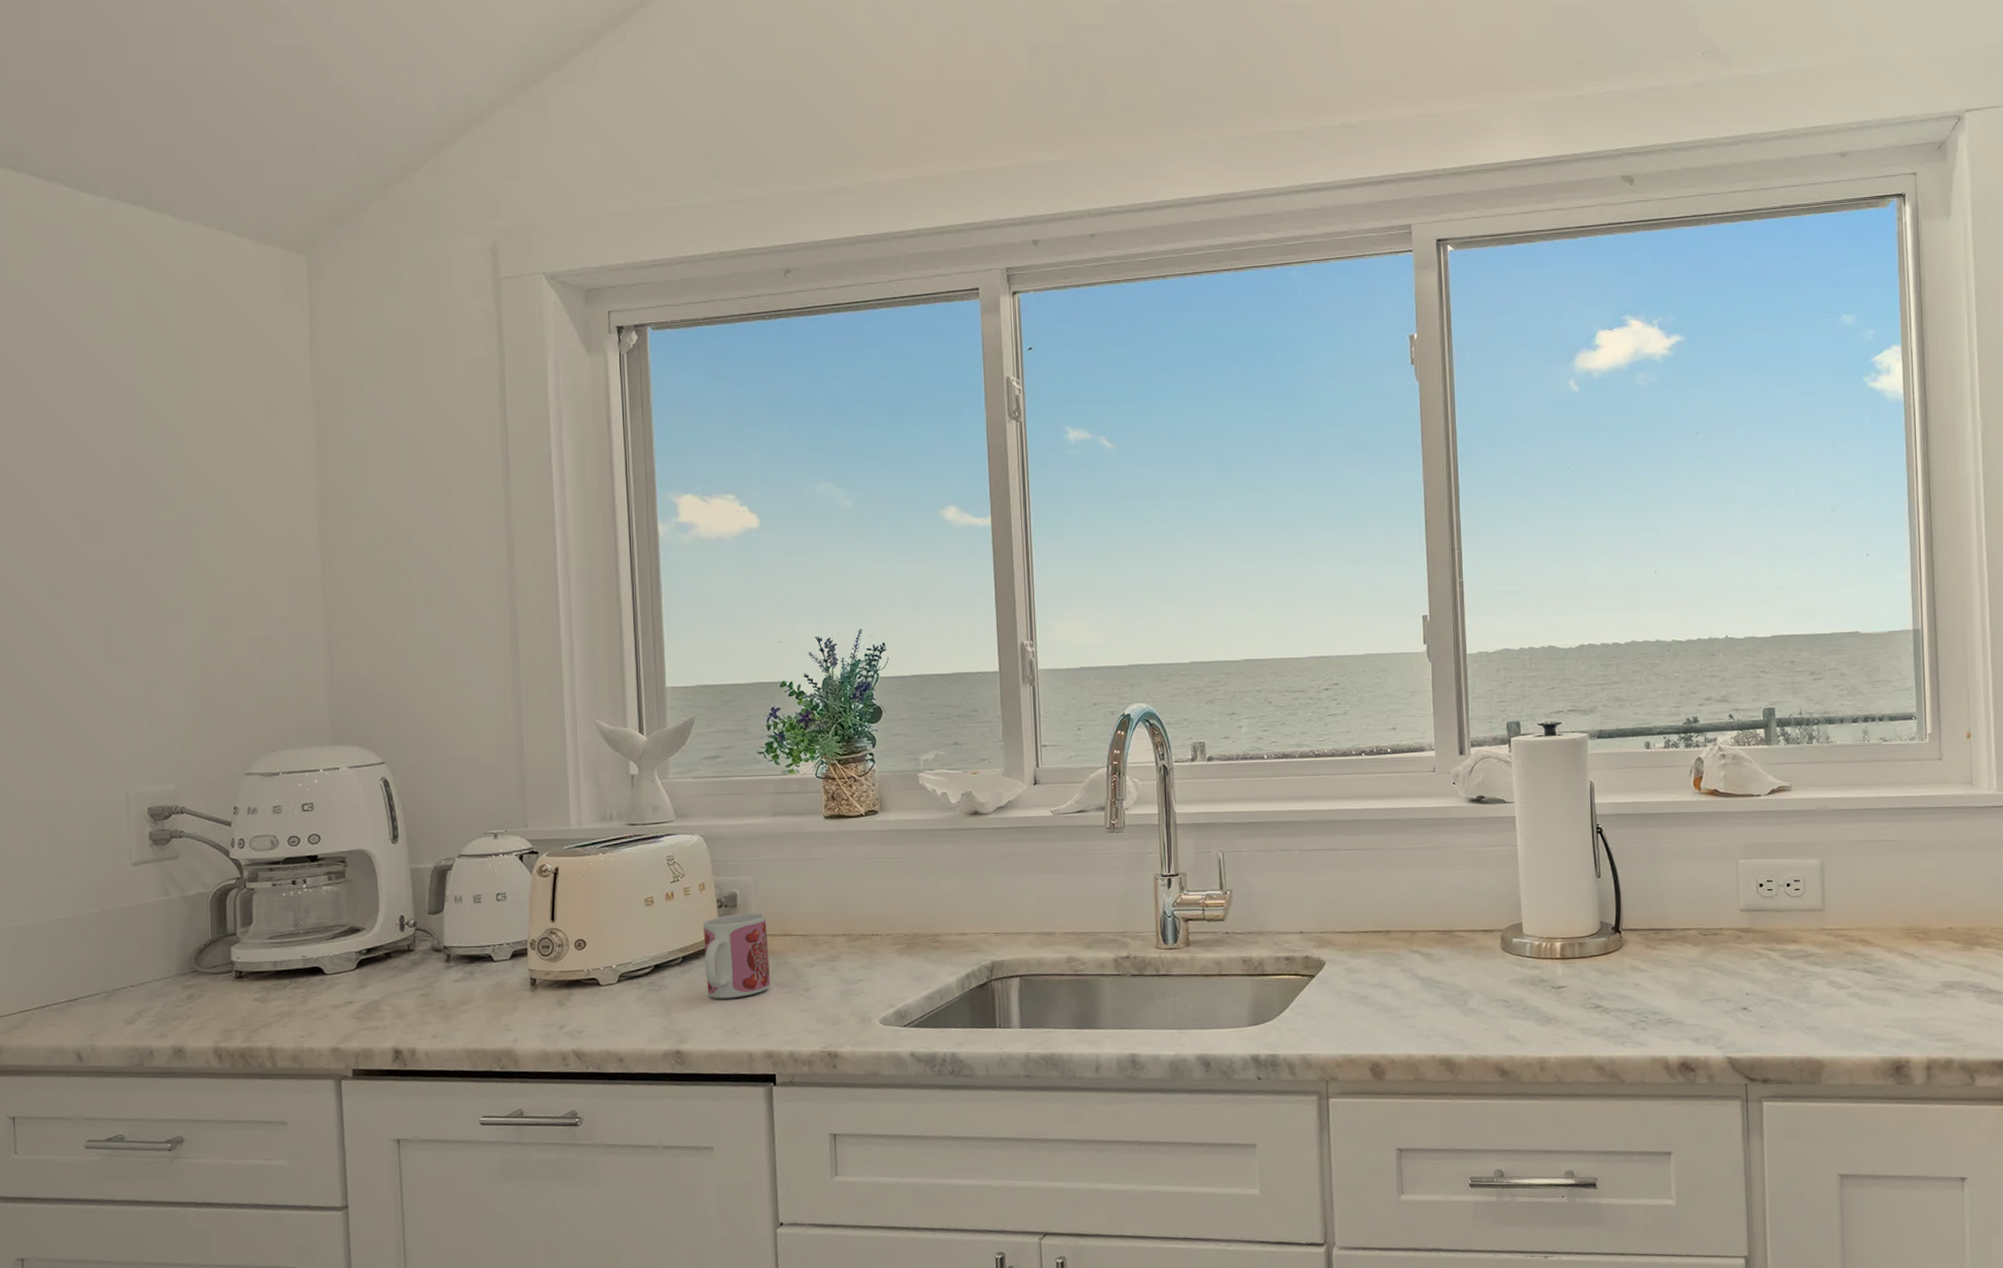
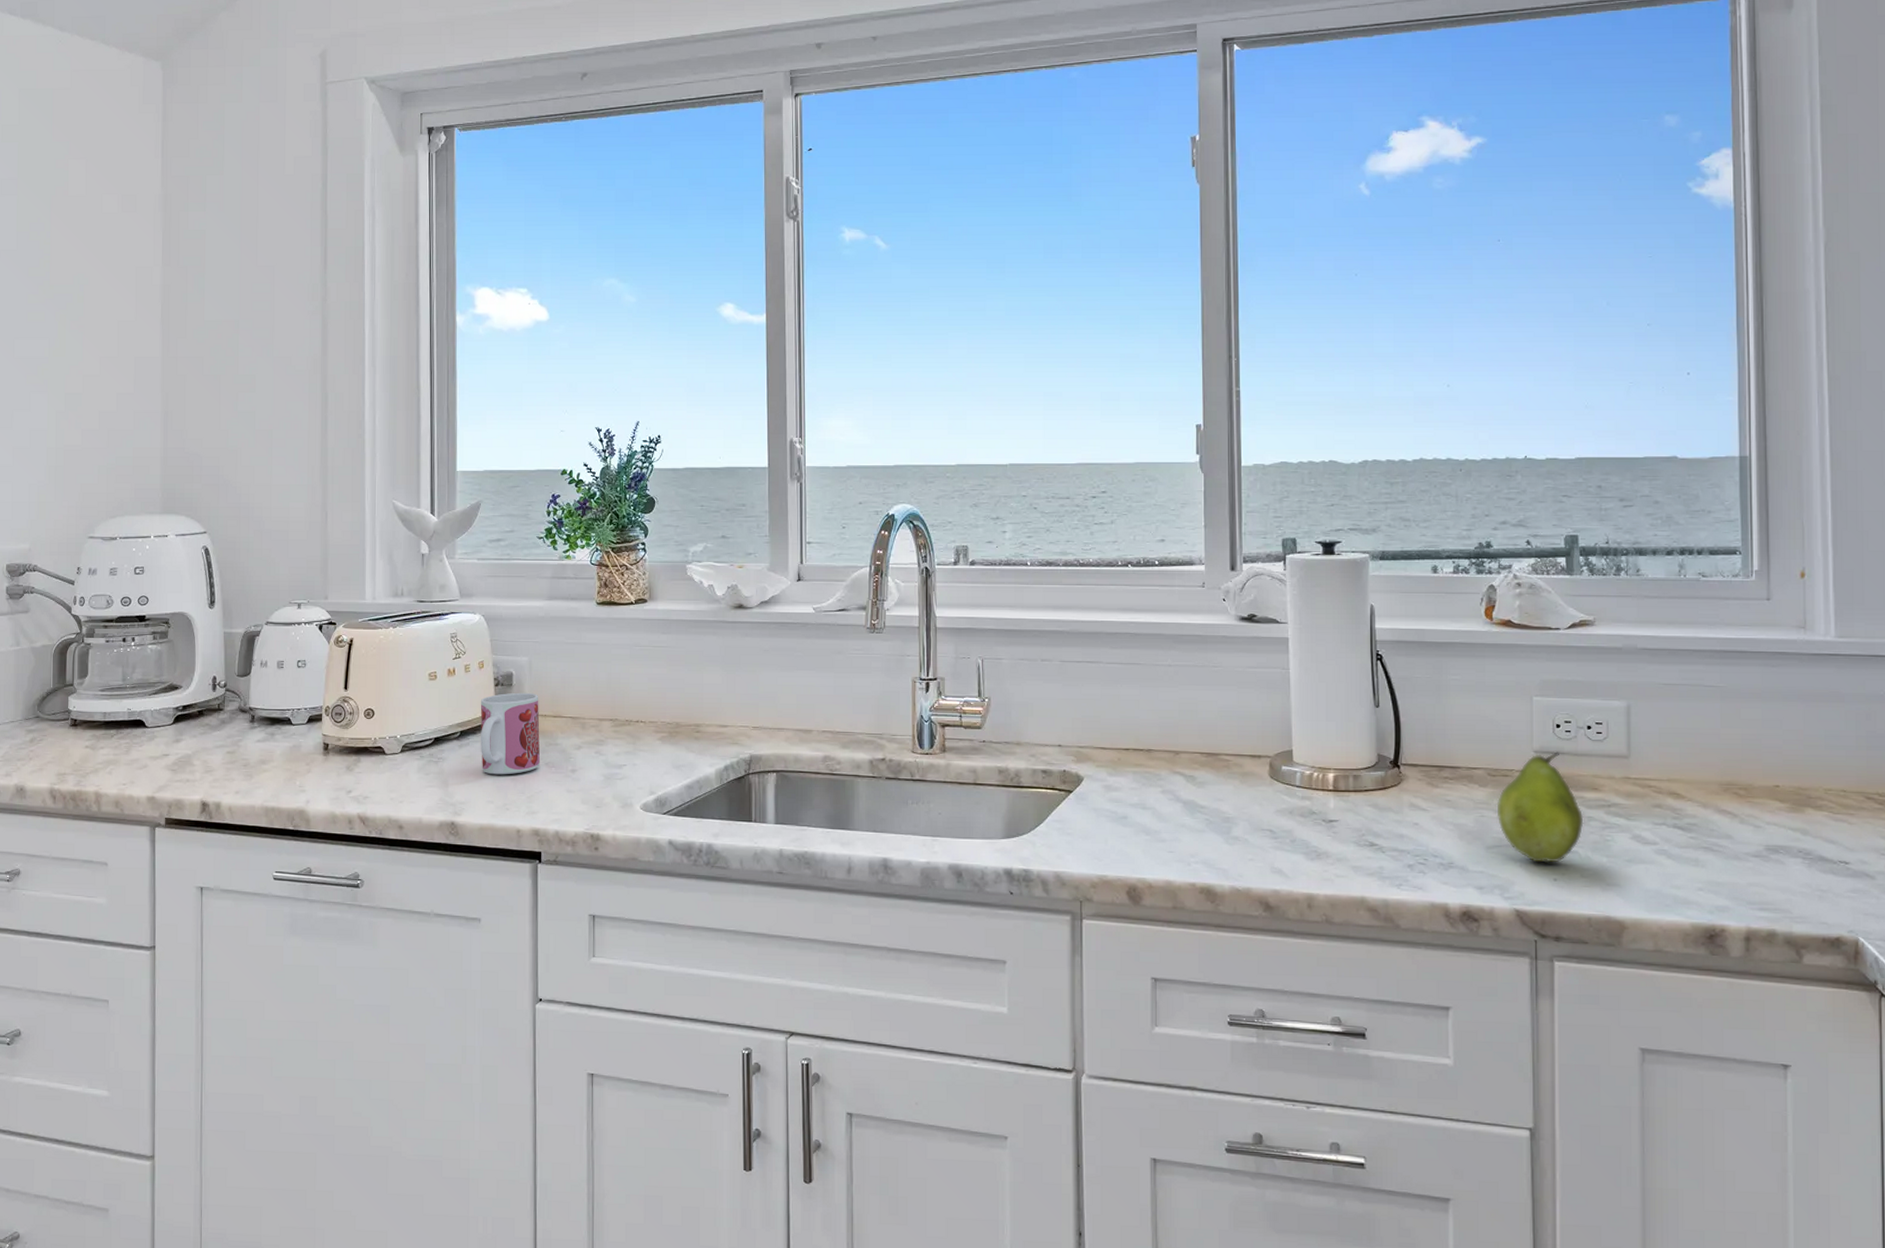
fruit: none [1708,909,1786,1013] -> present [1496,751,1584,863]

